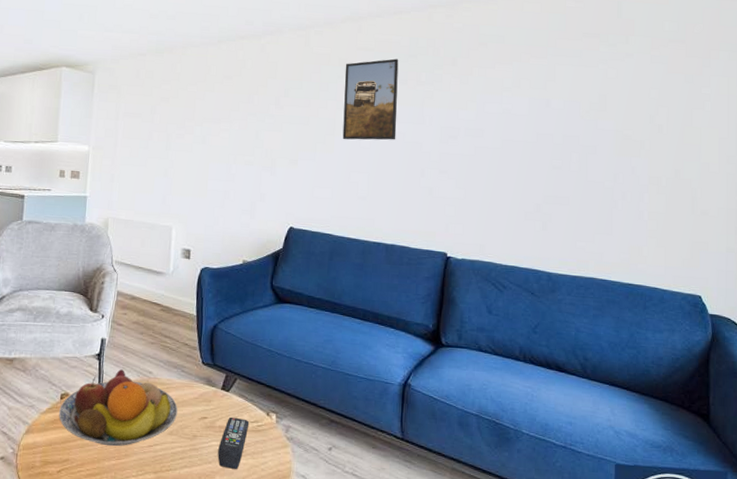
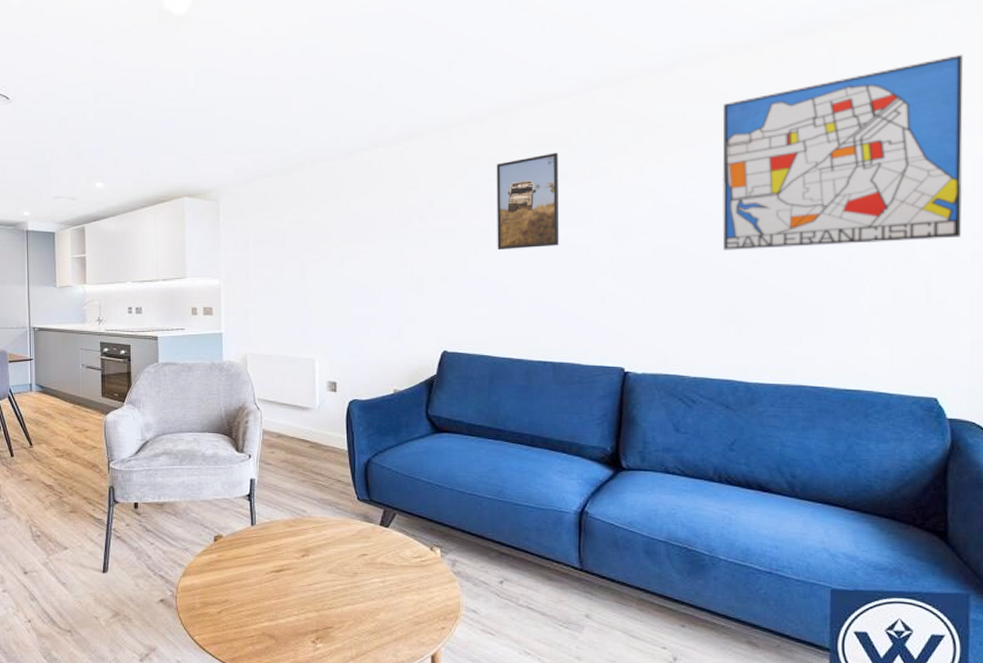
fruit bowl: present [59,369,178,447] -> none [214,509,335,586]
remote control: present [218,417,250,469] -> none [381,553,412,605]
wall art: none [531,11,720,161] -> present [722,54,964,251]

